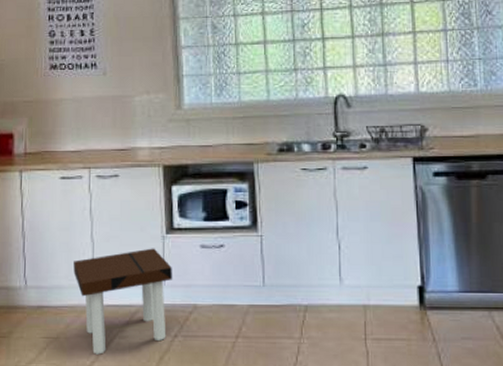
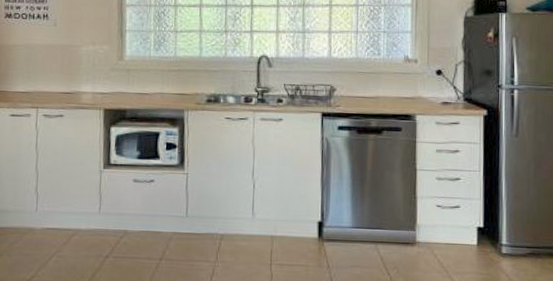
side table: present [73,248,173,355] -> none [18,180,108,271]

